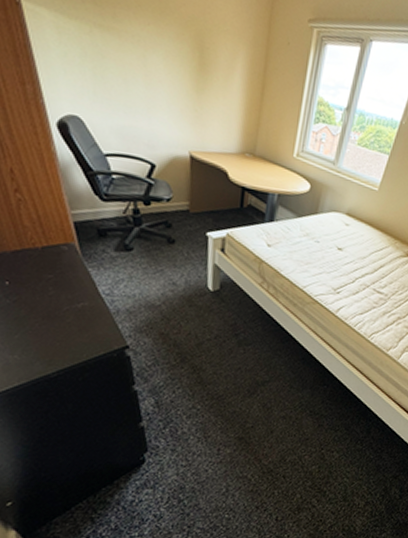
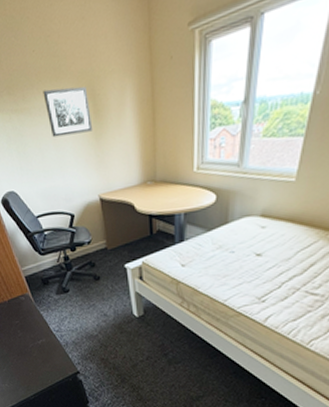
wall art: none [140,18,196,83] -> present [43,86,93,138]

